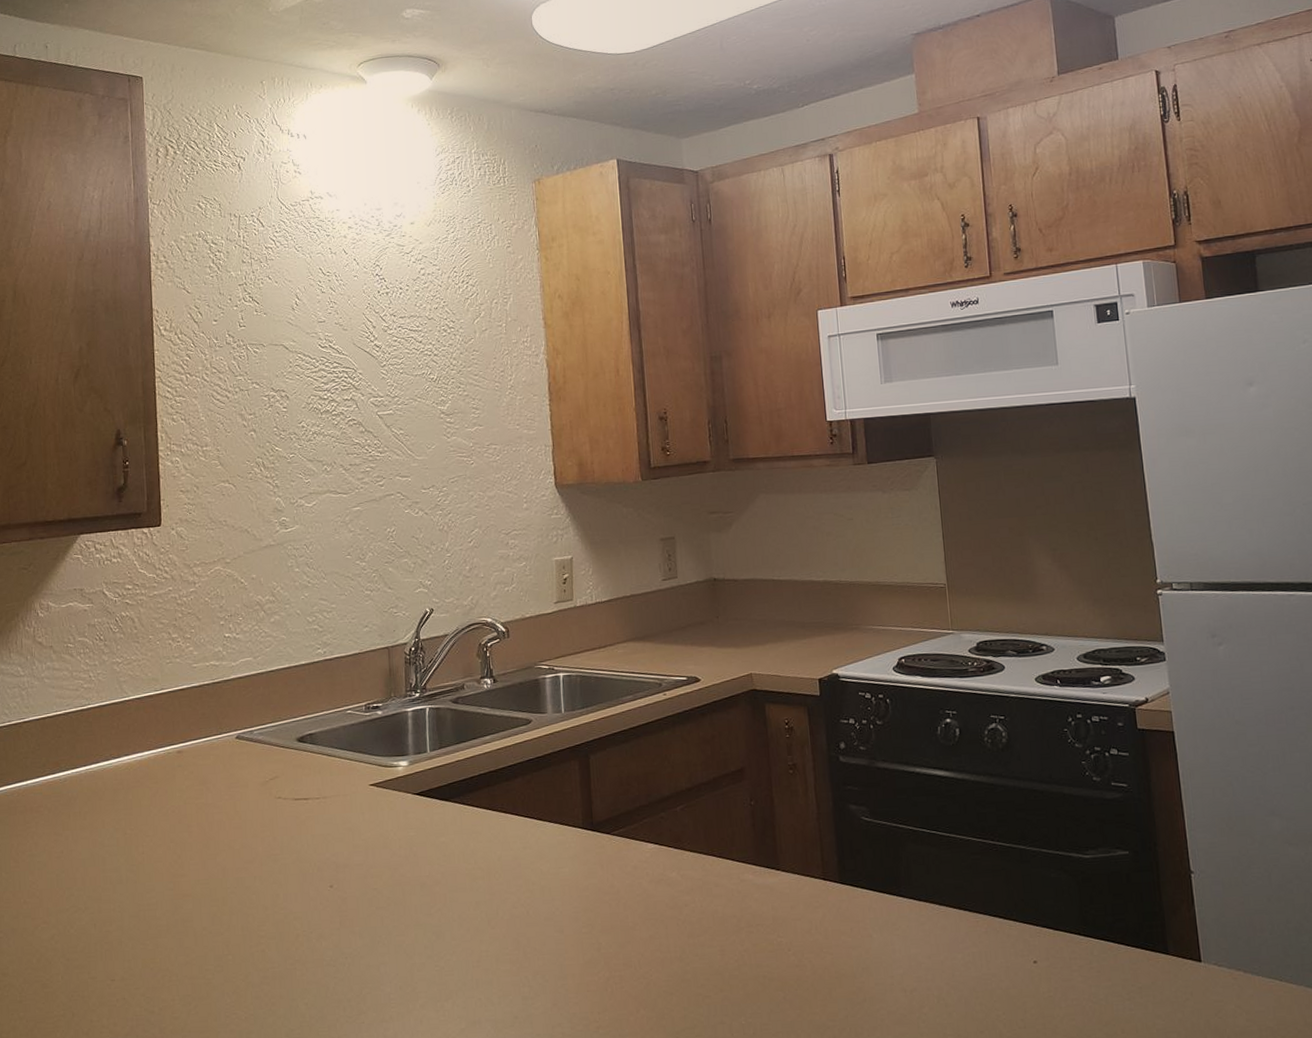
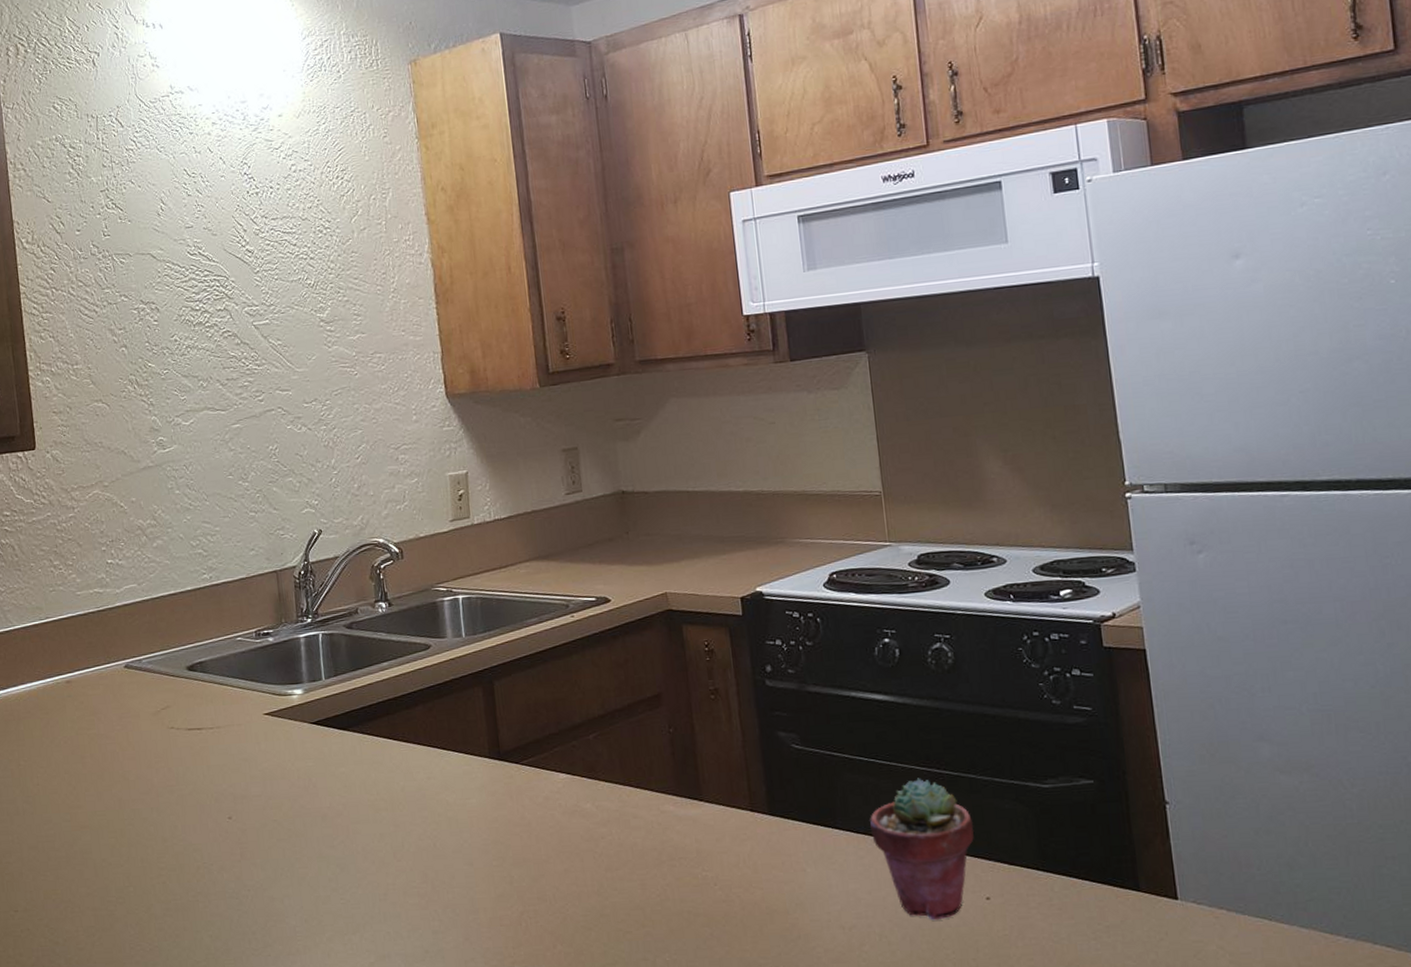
potted succulent: none [931,848,1024,983] -> present [870,778,974,920]

